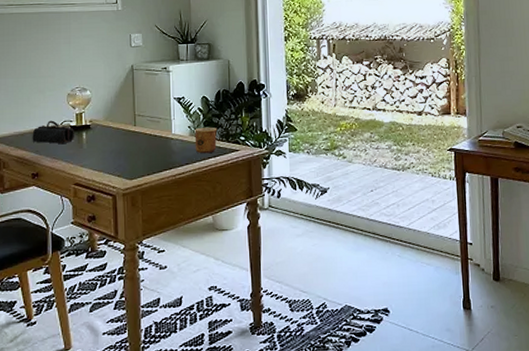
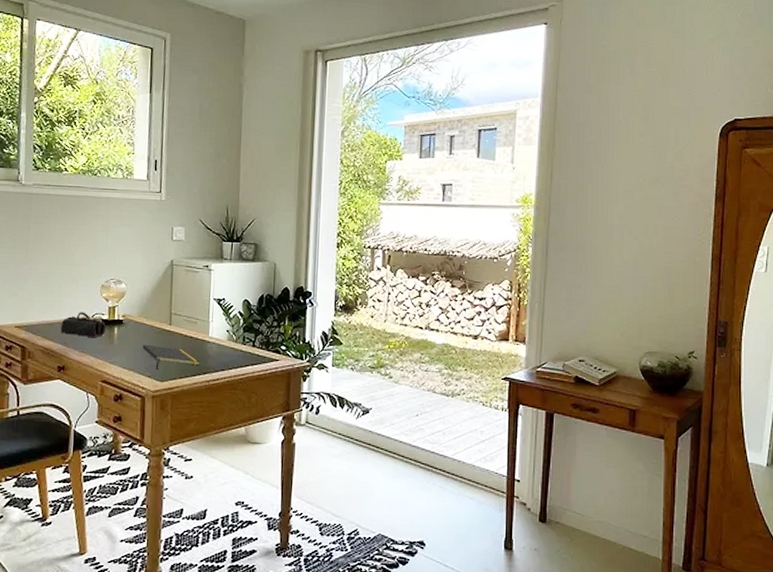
notepad: none [110,146,166,169] -> present [142,344,200,370]
cup: present [194,127,218,154] -> none [232,332,258,361]

